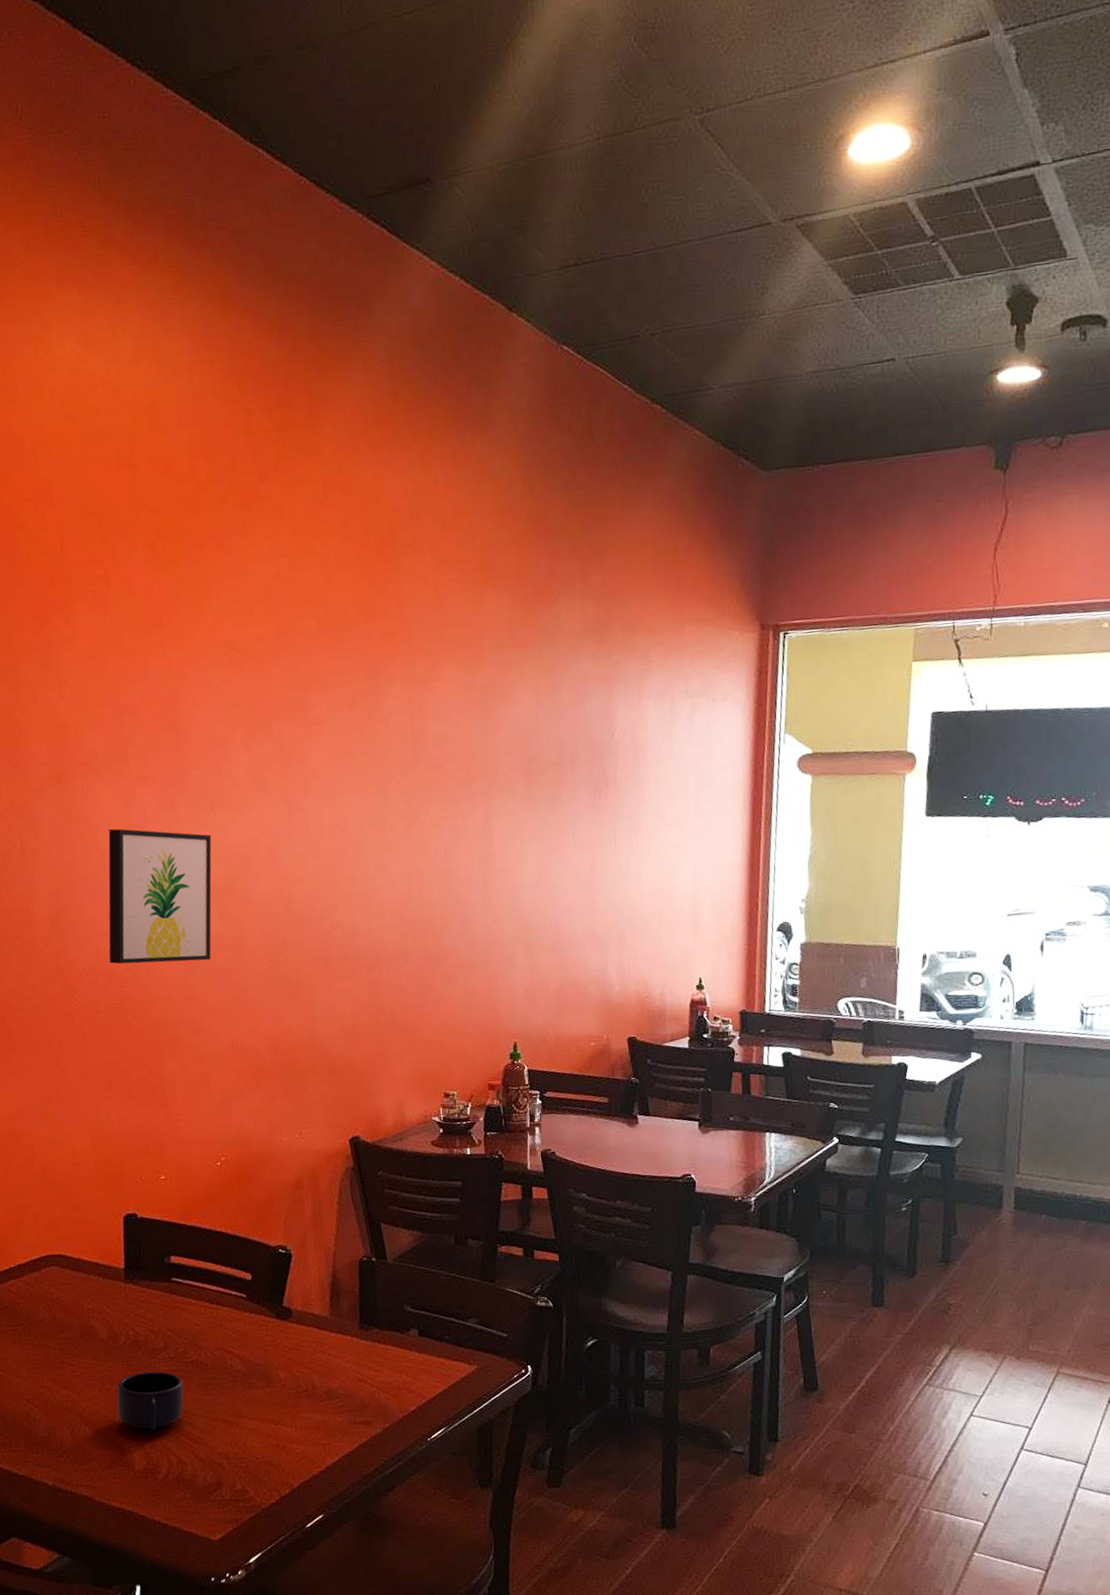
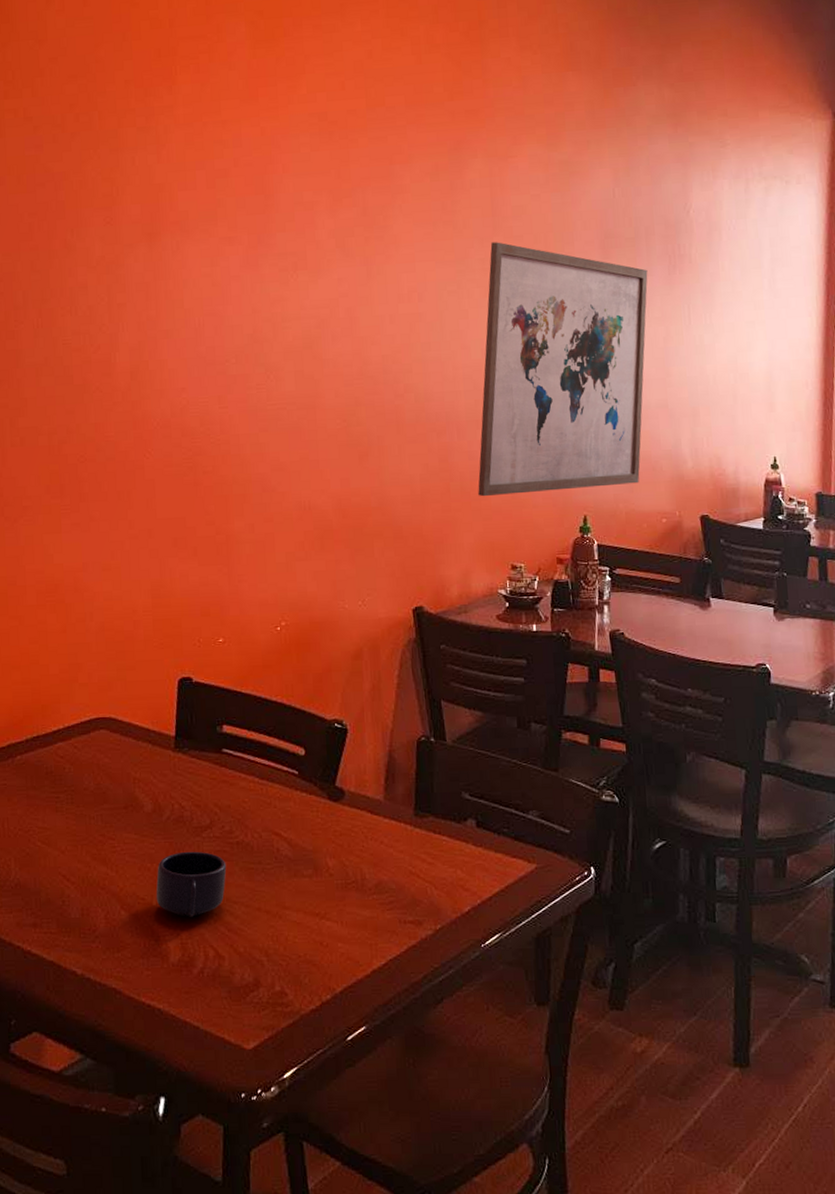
wall art: present [108,828,212,964] -> none [184,286,292,419]
wall art: none [408,772,573,1029] -> present [478,242,648,497]

